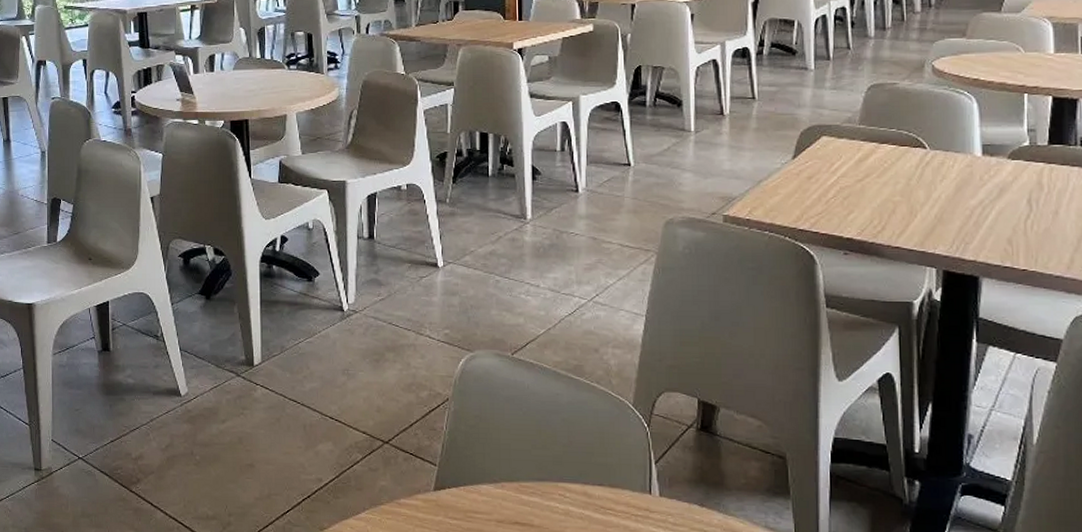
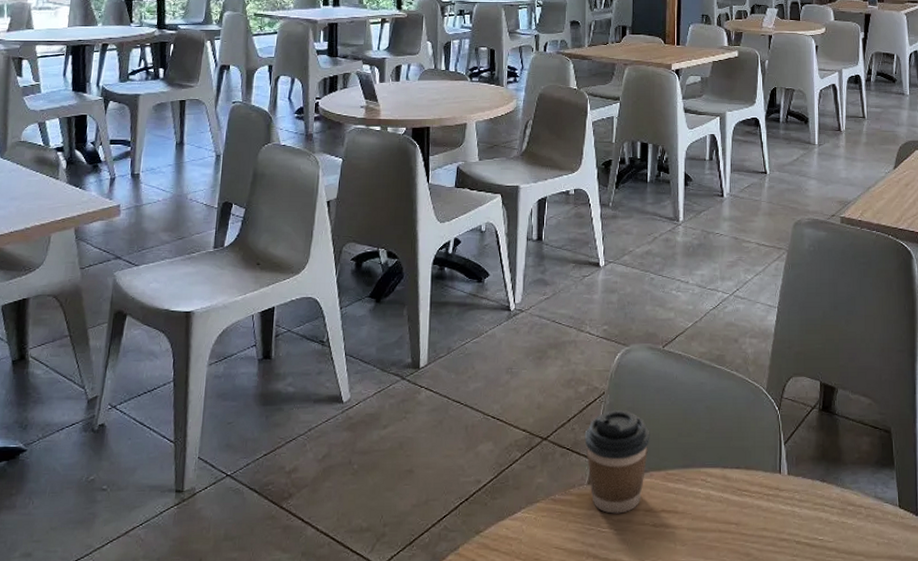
coffee cup: none [428,416,500,522] -> present [584,409,650,514]

